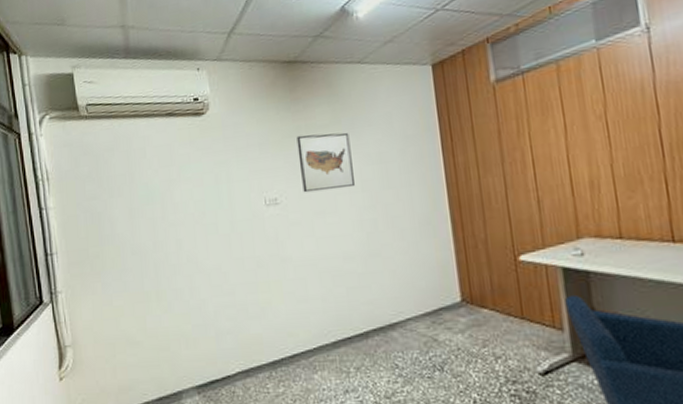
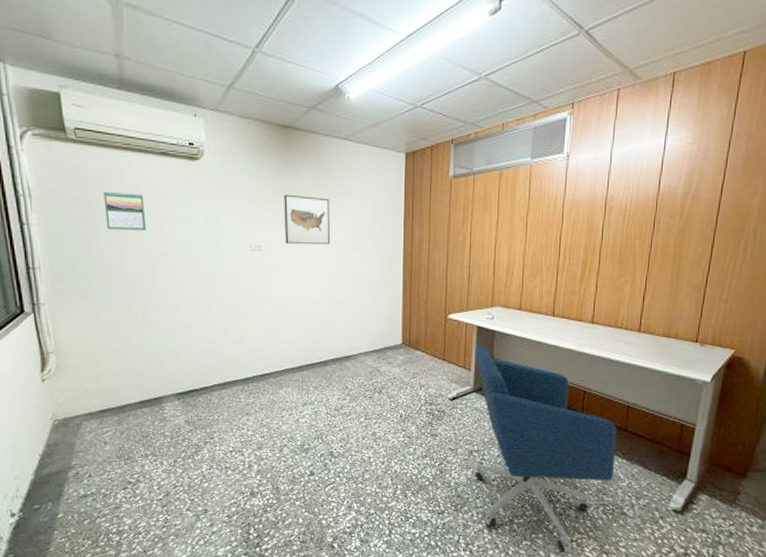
calendar: none [114,160,156,203] -> present [103,191,146,230]

